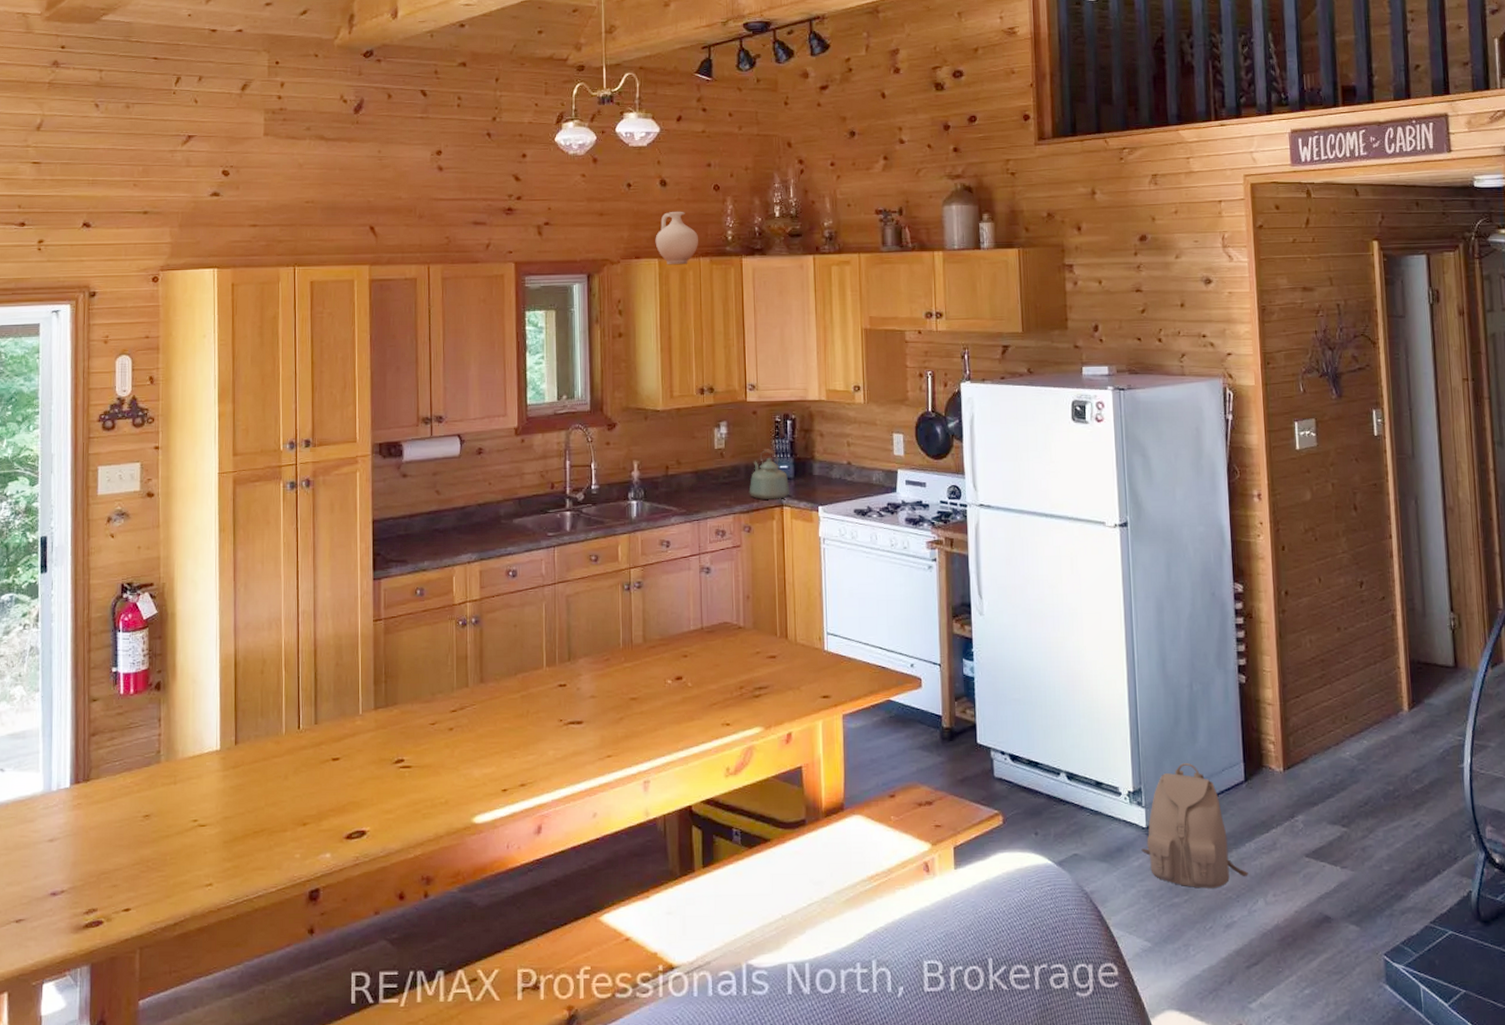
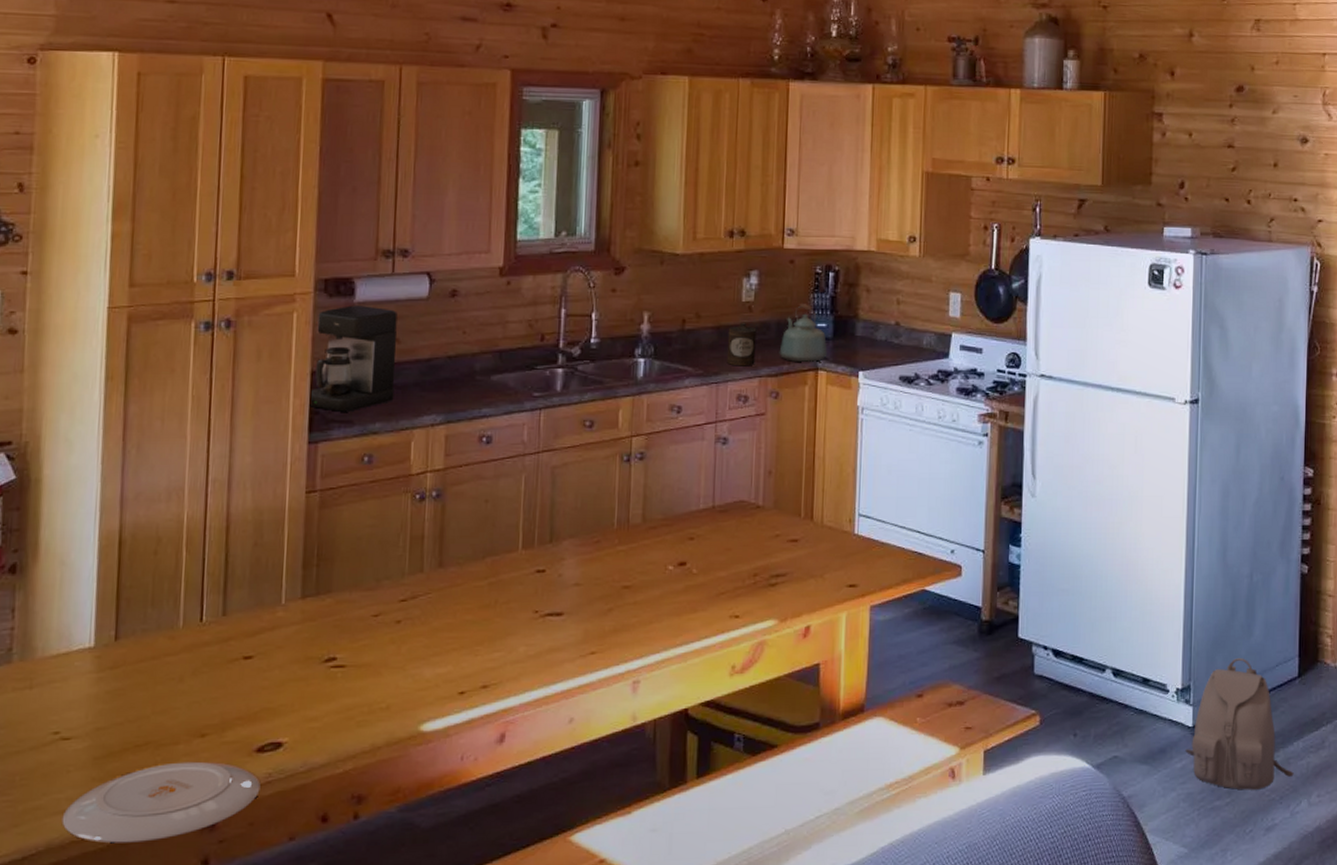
plate: none [202,846,350,913] -> present [62,761,261,844]
coffee maker: none [372,464,438,553] -> present [309,305,398,412]
ceramic jug: present [655,211,699,265] -> none [686,21,739,86]
canister: none [704,466,729,505] -> present [726,322,757,366]

